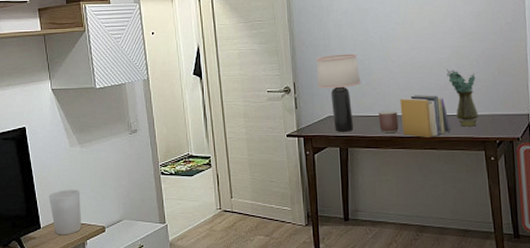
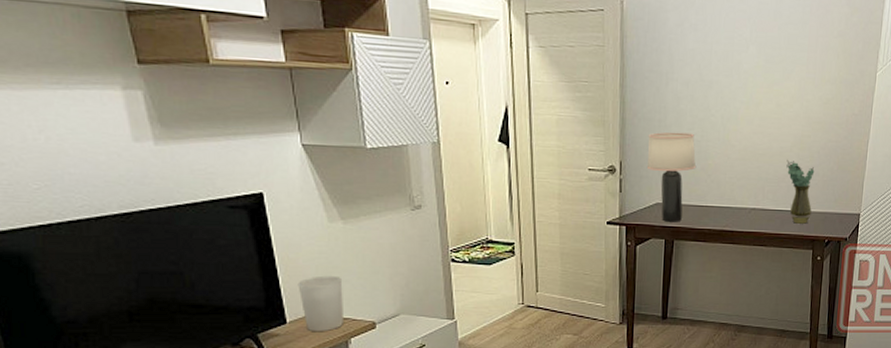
mug: present [378,110,399,133] -> none [710,201,731,226]
books: present [400,95,452,138] -> none [734,186,783,233]

